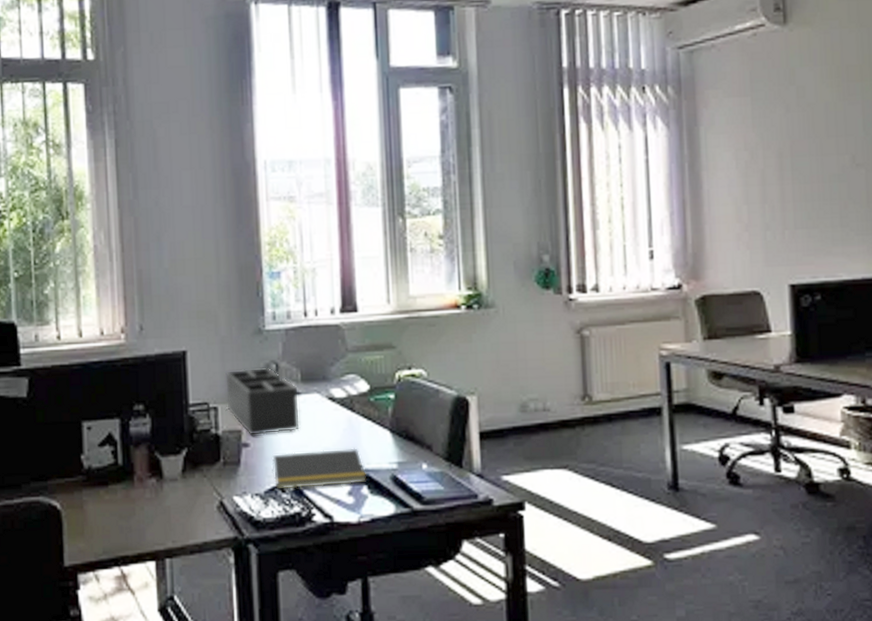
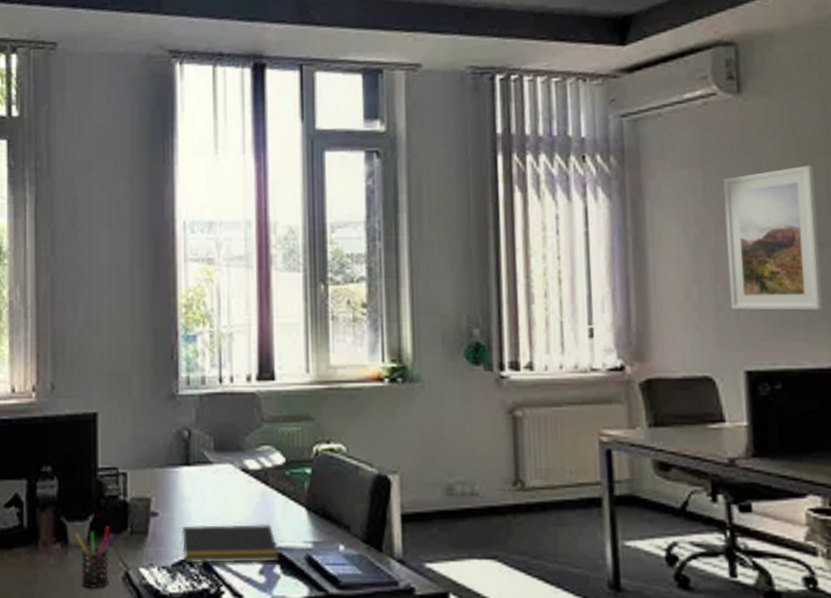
pen holder: none [170,459,208,518] -> present [75,526,114,588]
desk organizer: present [224,367,301,436] -> none [135,433,212,505]
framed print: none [770,91,859,228] -> present [723,165,824,311]

